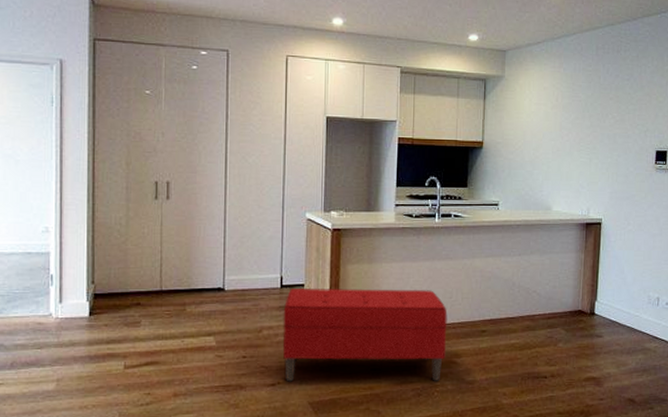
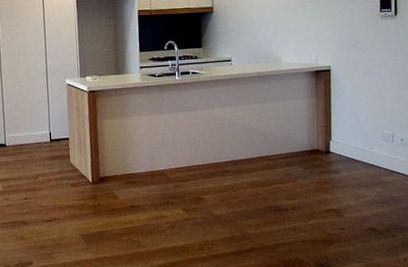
bench: present [282,289,448,382] -> none [53,138,194,218]

